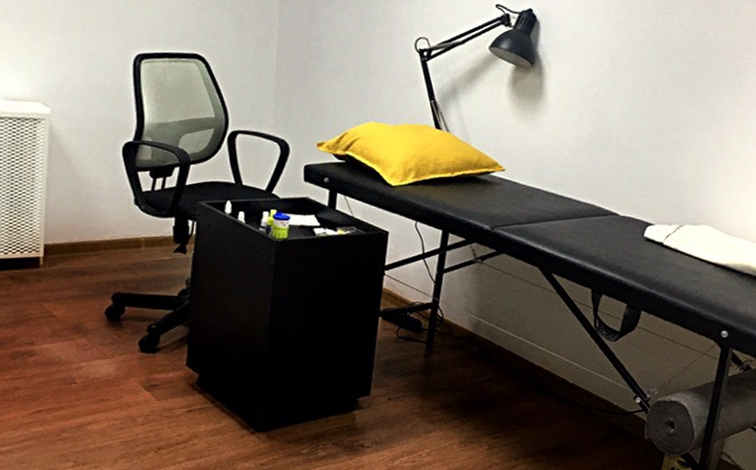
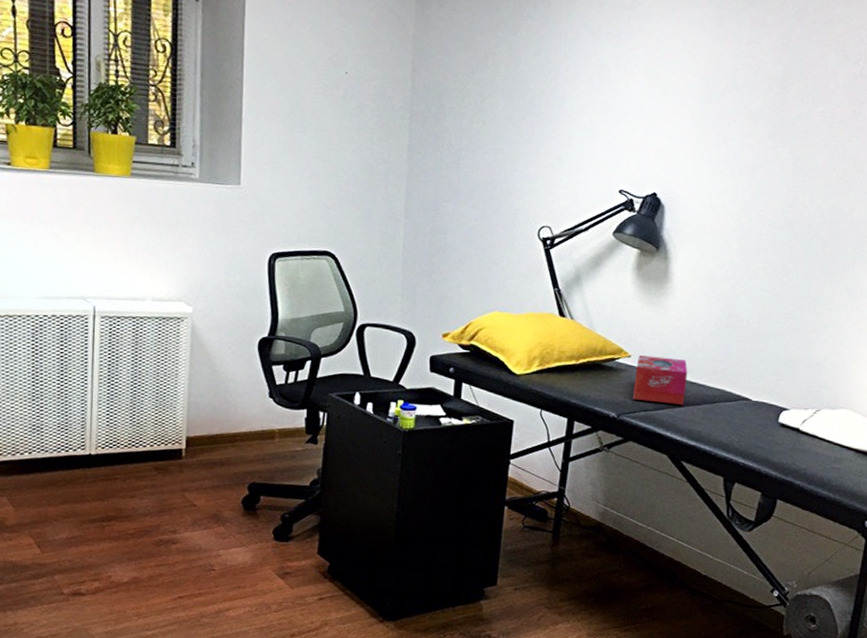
tissue box: none [506,169,560,219] -> present [633,355,688,405]

